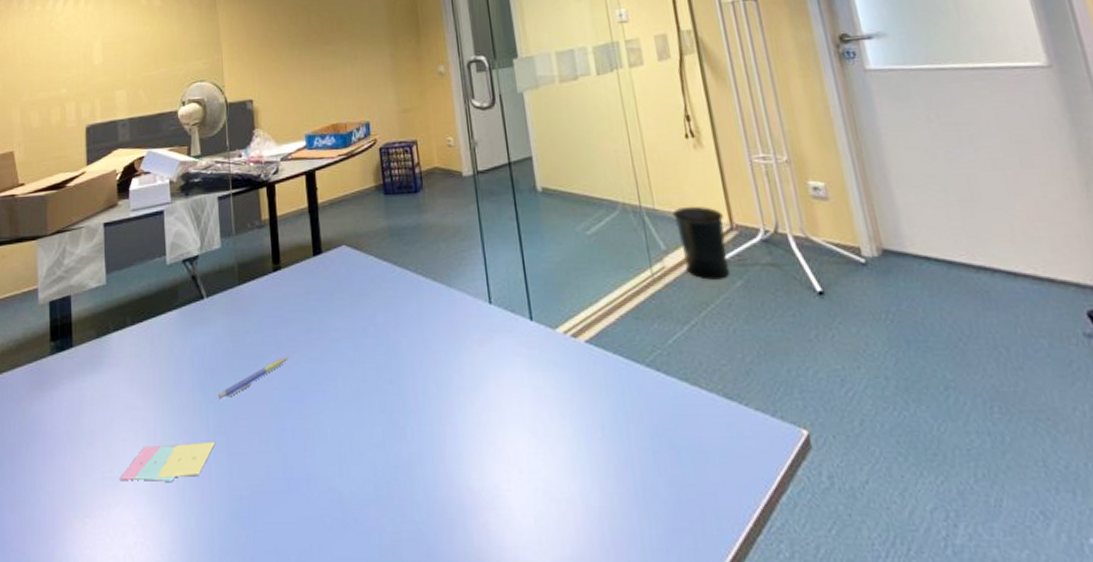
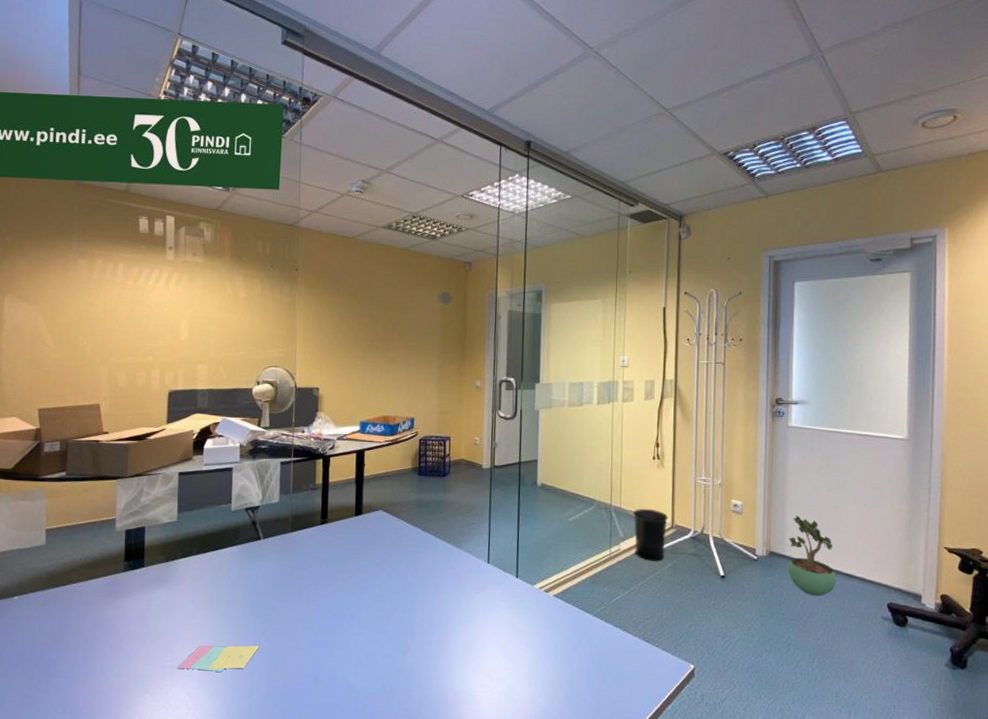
pen: present [218,356,290,399] -> none [265,588,327,615]
potted plant: none [905,194,997,311] -> present [788,516,836,597]

